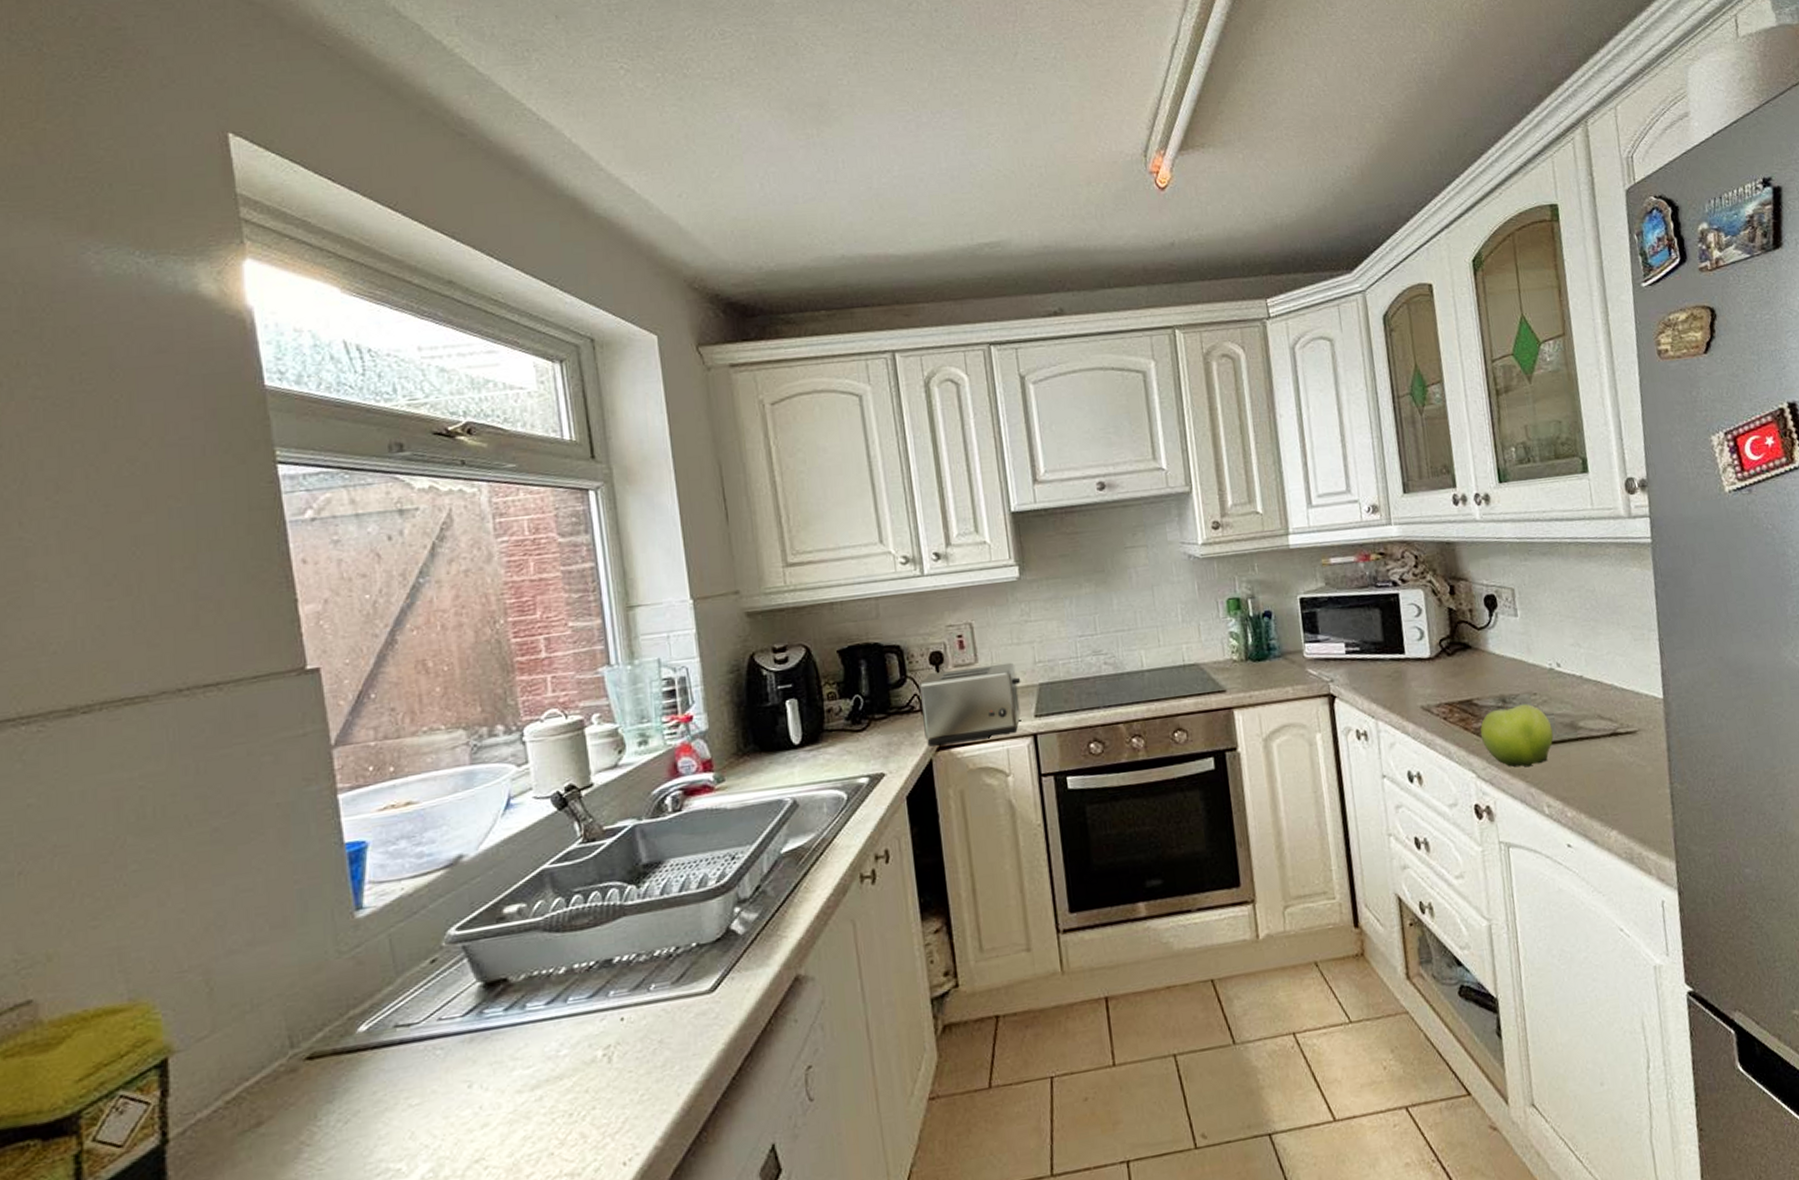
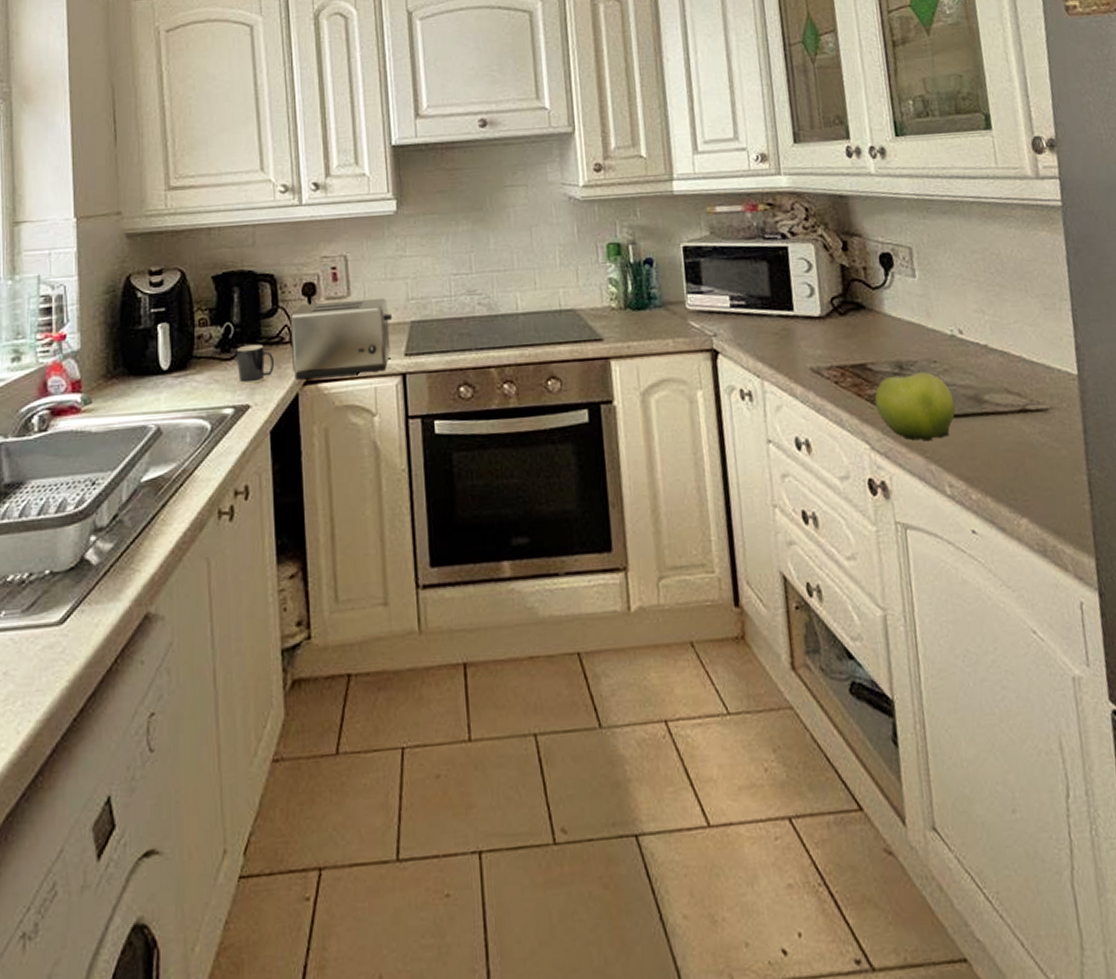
mug: none [866,714,907,755] -> present [235,344,275,386]

